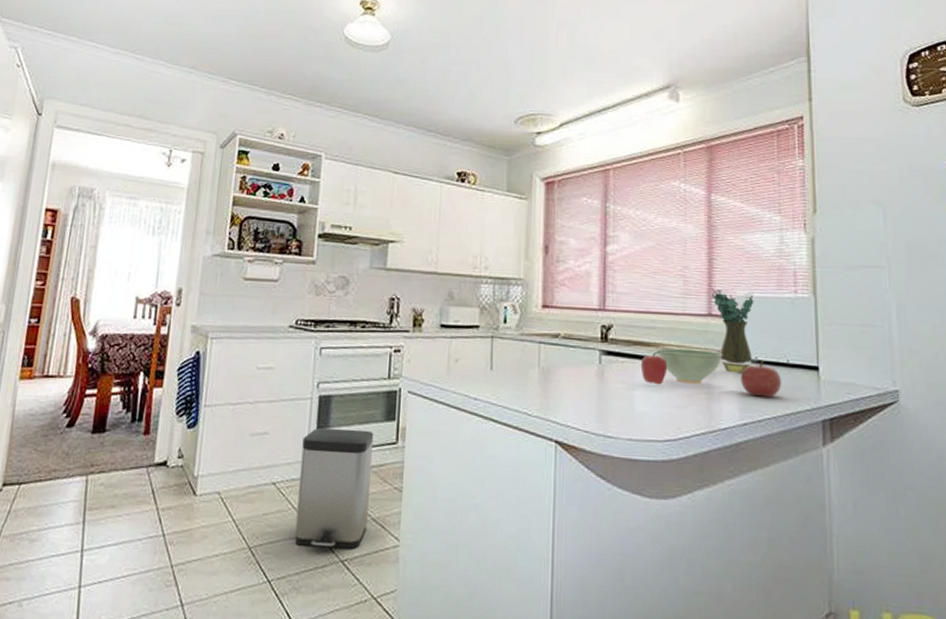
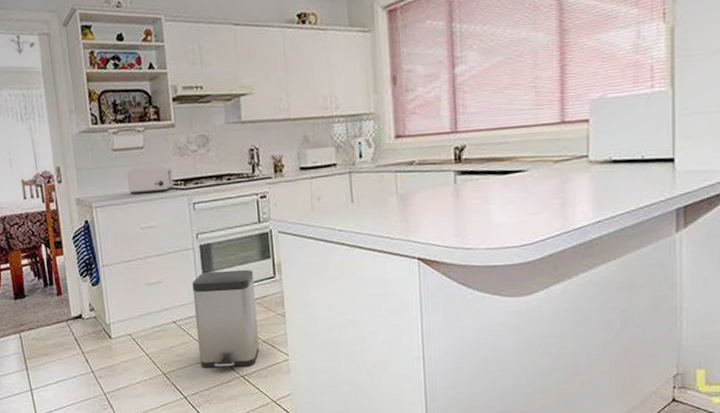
toaster: none [253,300,304,332] -> present [127,165,174,195]
fruit: present [640,351,668,385] -> none [494,164,522,196]
bowl: present [656,347,723,384] -> none [510,157,577,192]
vase: present [711,288,754,373] -> none [563,95,609,176]
fruit: present [741,361,782,397] -> none [595,160,637,195]

